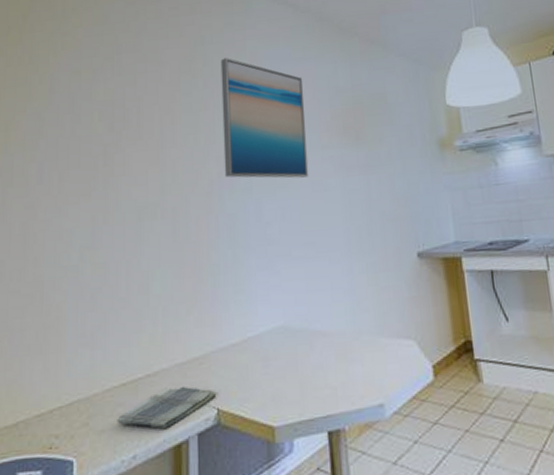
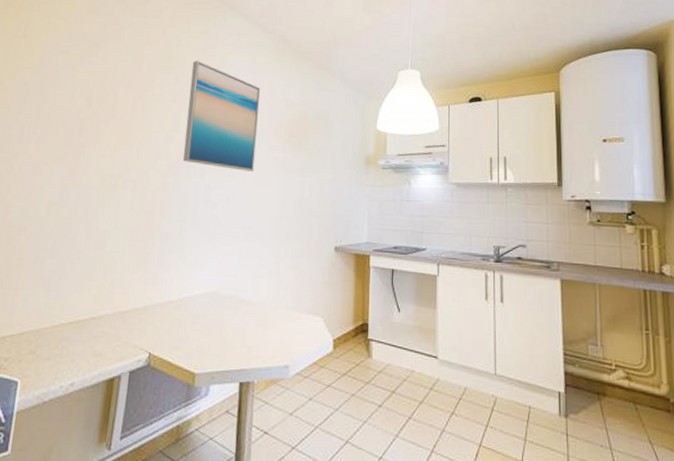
dish towel: present [117,386,217,429] -> none [61,330,150,363]

